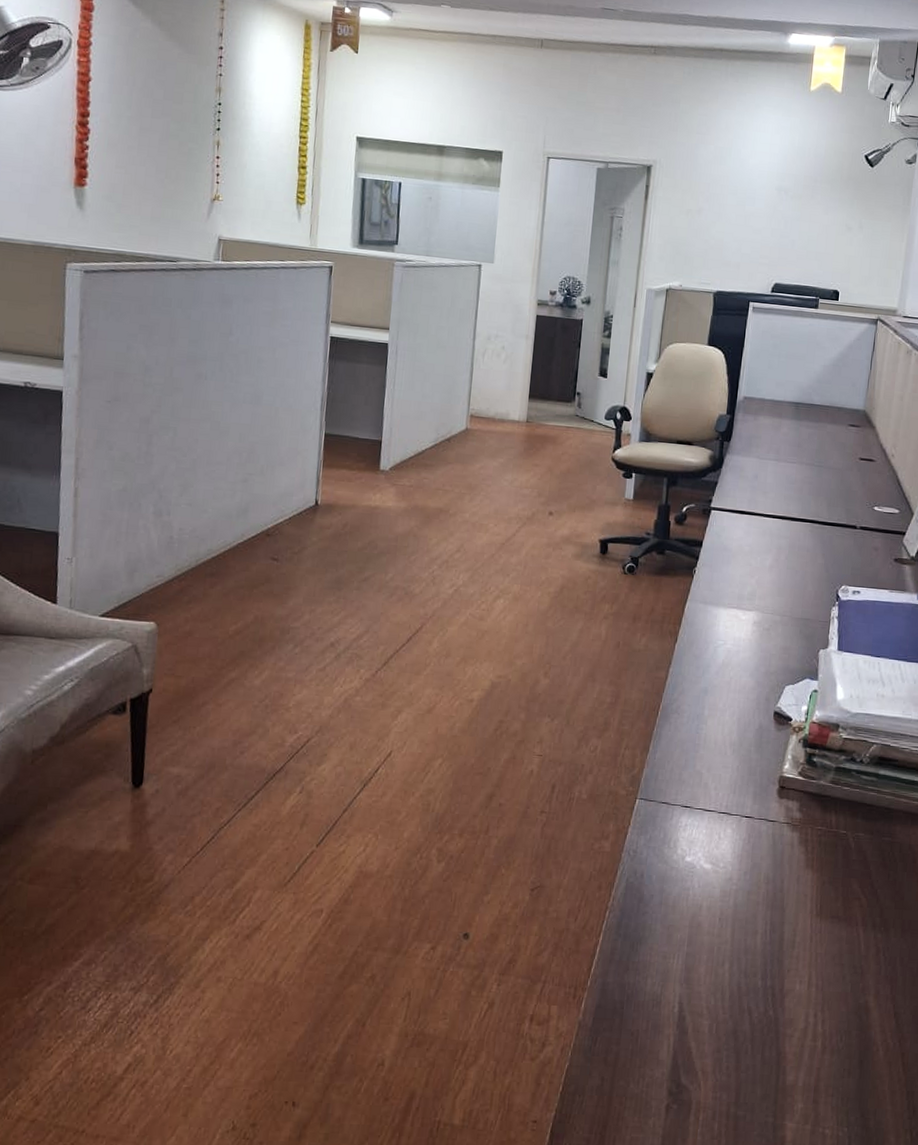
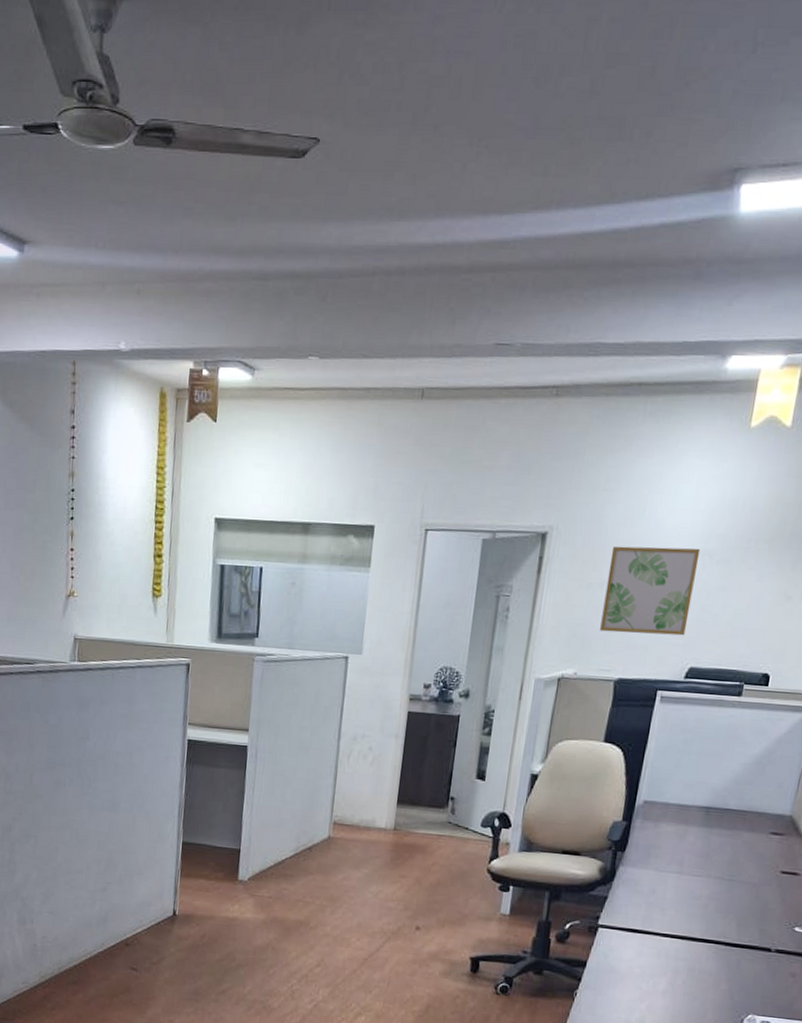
wall art: none [699,179,778,257] -> present [600,546,701,636]

